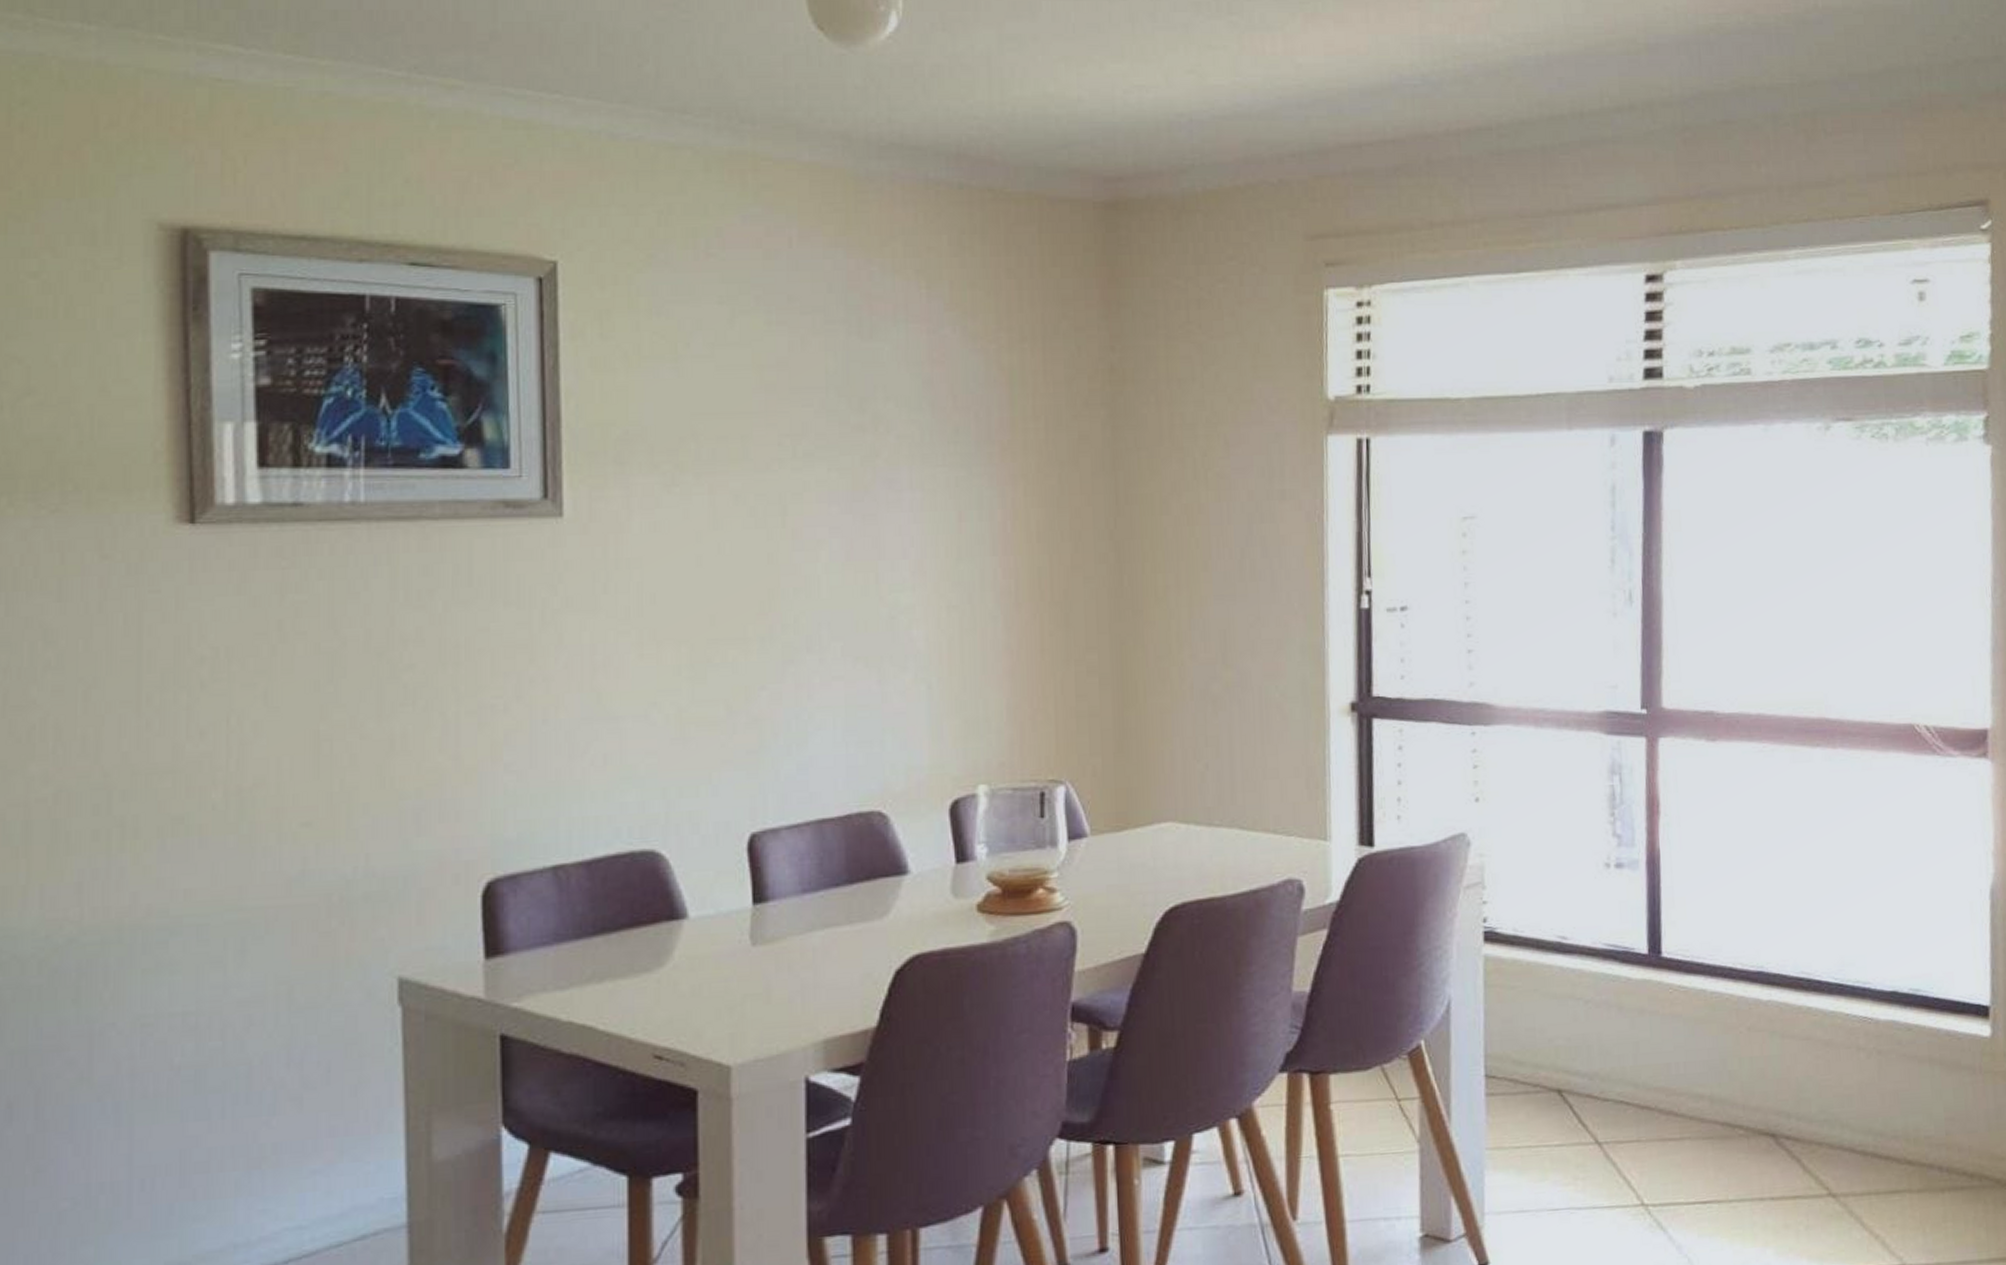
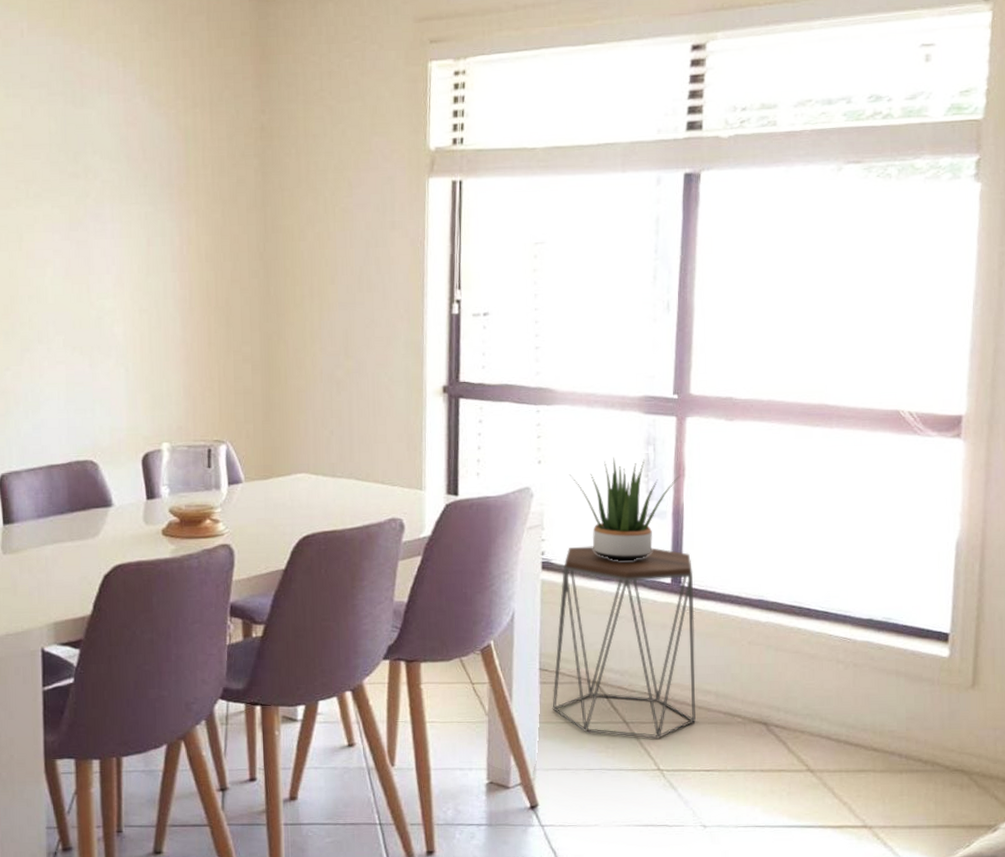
side table: none [1503,908,1687,1164] -> present [552,546,696,739]
potted plant: none [1515,791,1653,927] -> present [569,457,680,562]

